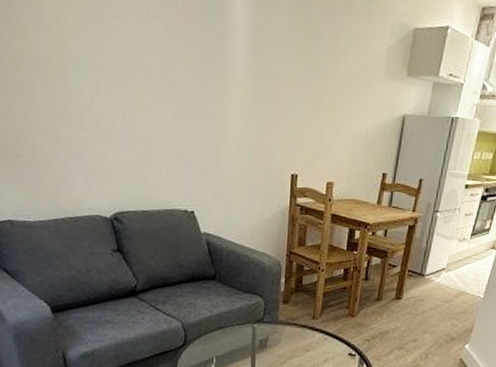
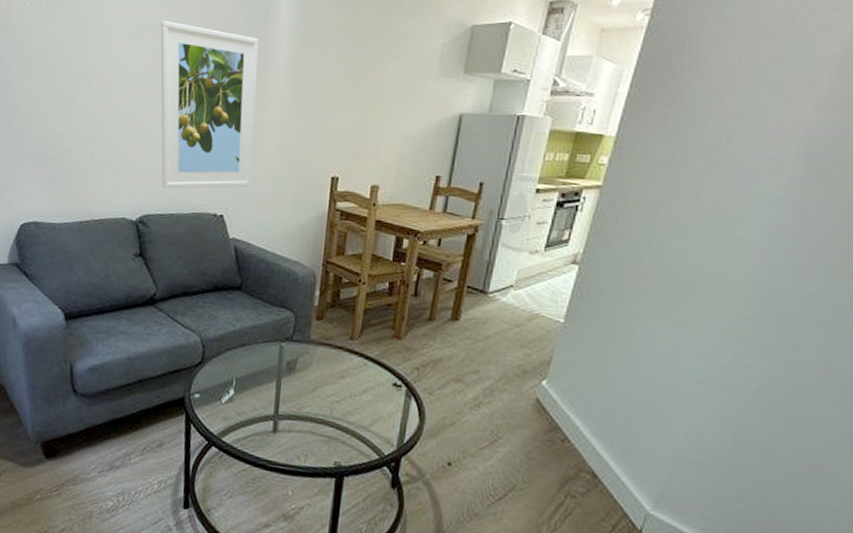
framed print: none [115,10,219,186] -> present [160,20,259,189]

